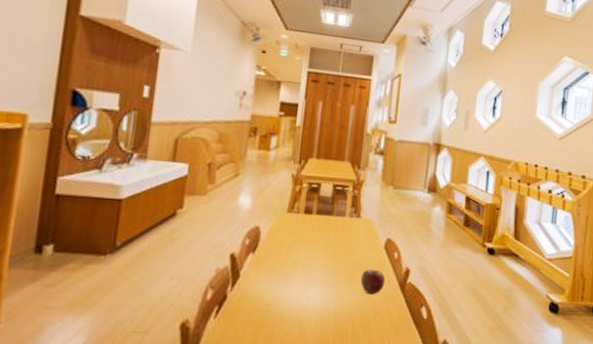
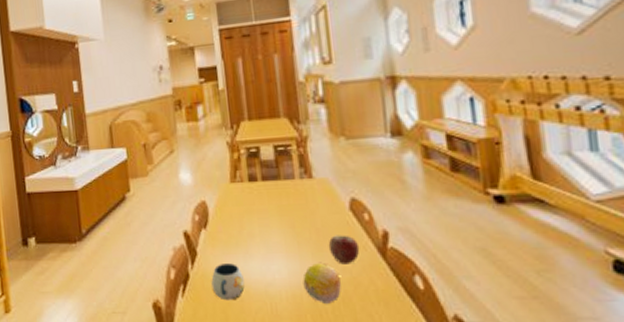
mug: none [247,287,280,323] -> present [211,263,245,301]
fruit: none [332,292,365,328] -> present [303,263,341,304]

